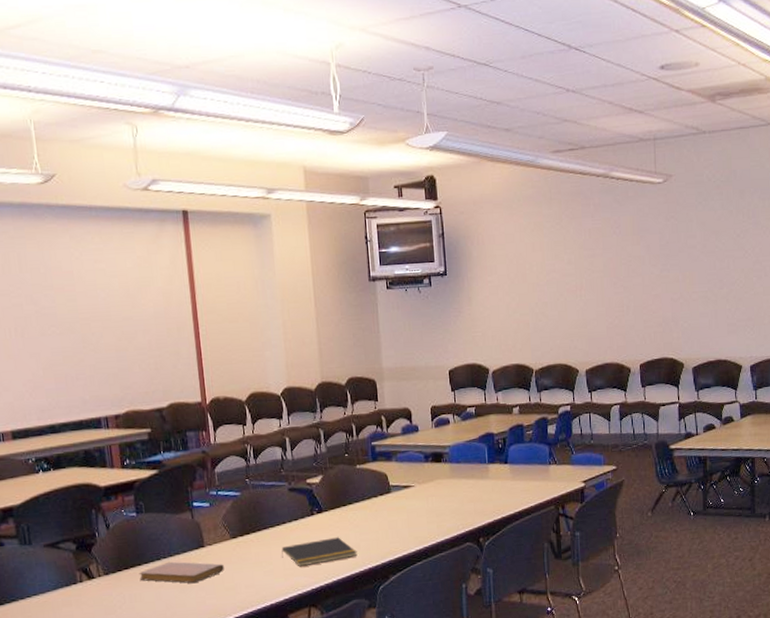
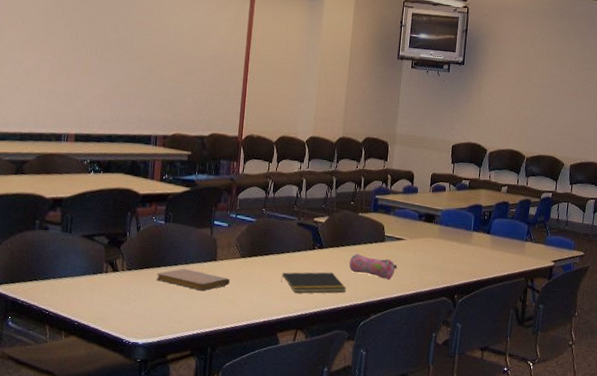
pencil case: none [355,510,411,535] -> present [349,253,398,280]

